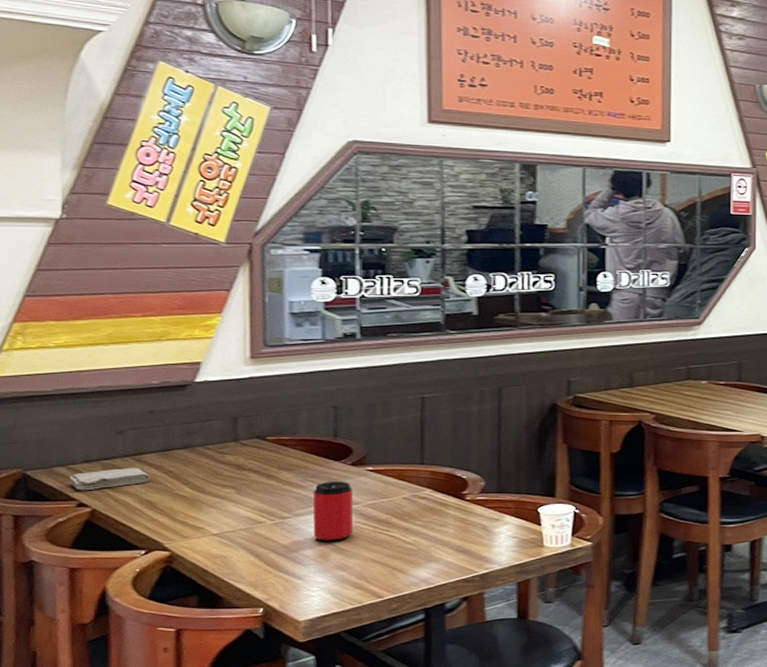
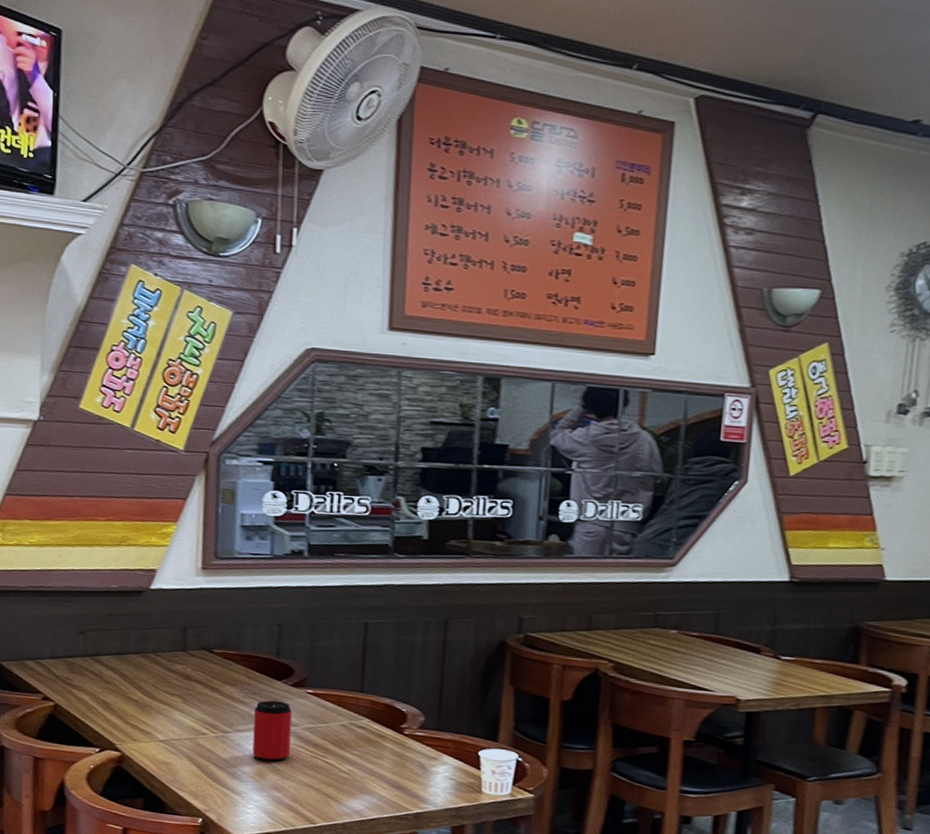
washcloth: present [69,467,151,491] -> none [37,667,107,686]

